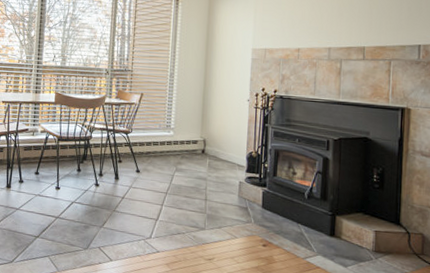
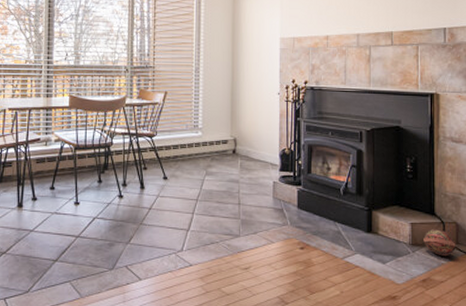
decorative ball: none [387,238,421,266] -> present [423,229,456,257]

